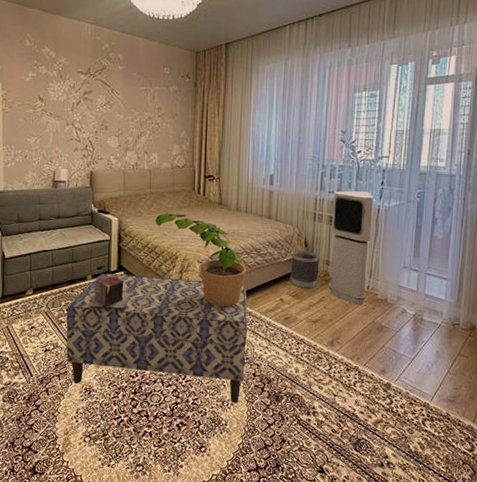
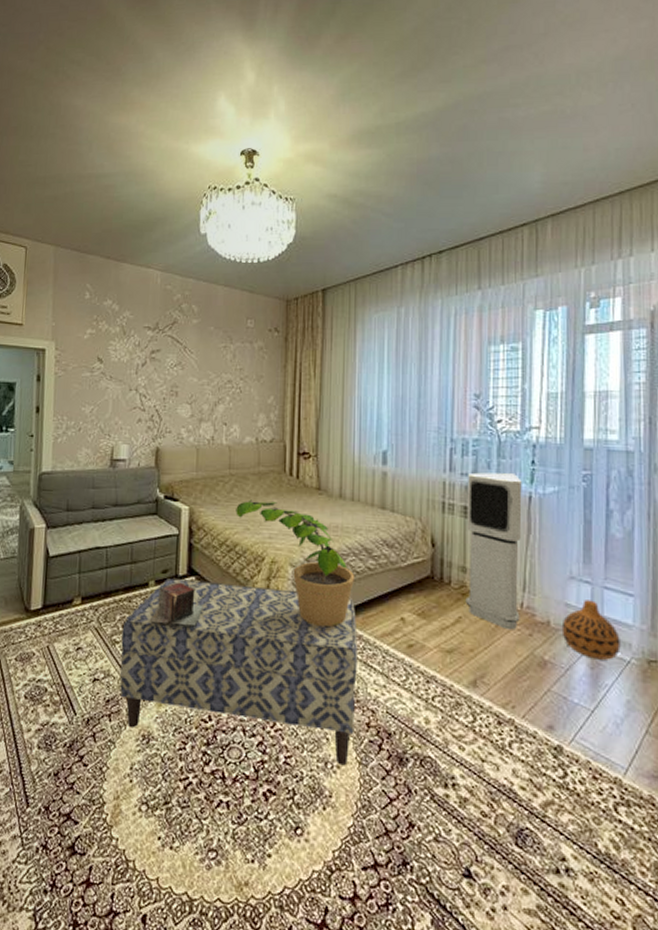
wastebasket: present [290,250,319,289] -> none [413,552,451,606]
vase: none [395,283,435,324] -> present [561,600,621,660]

